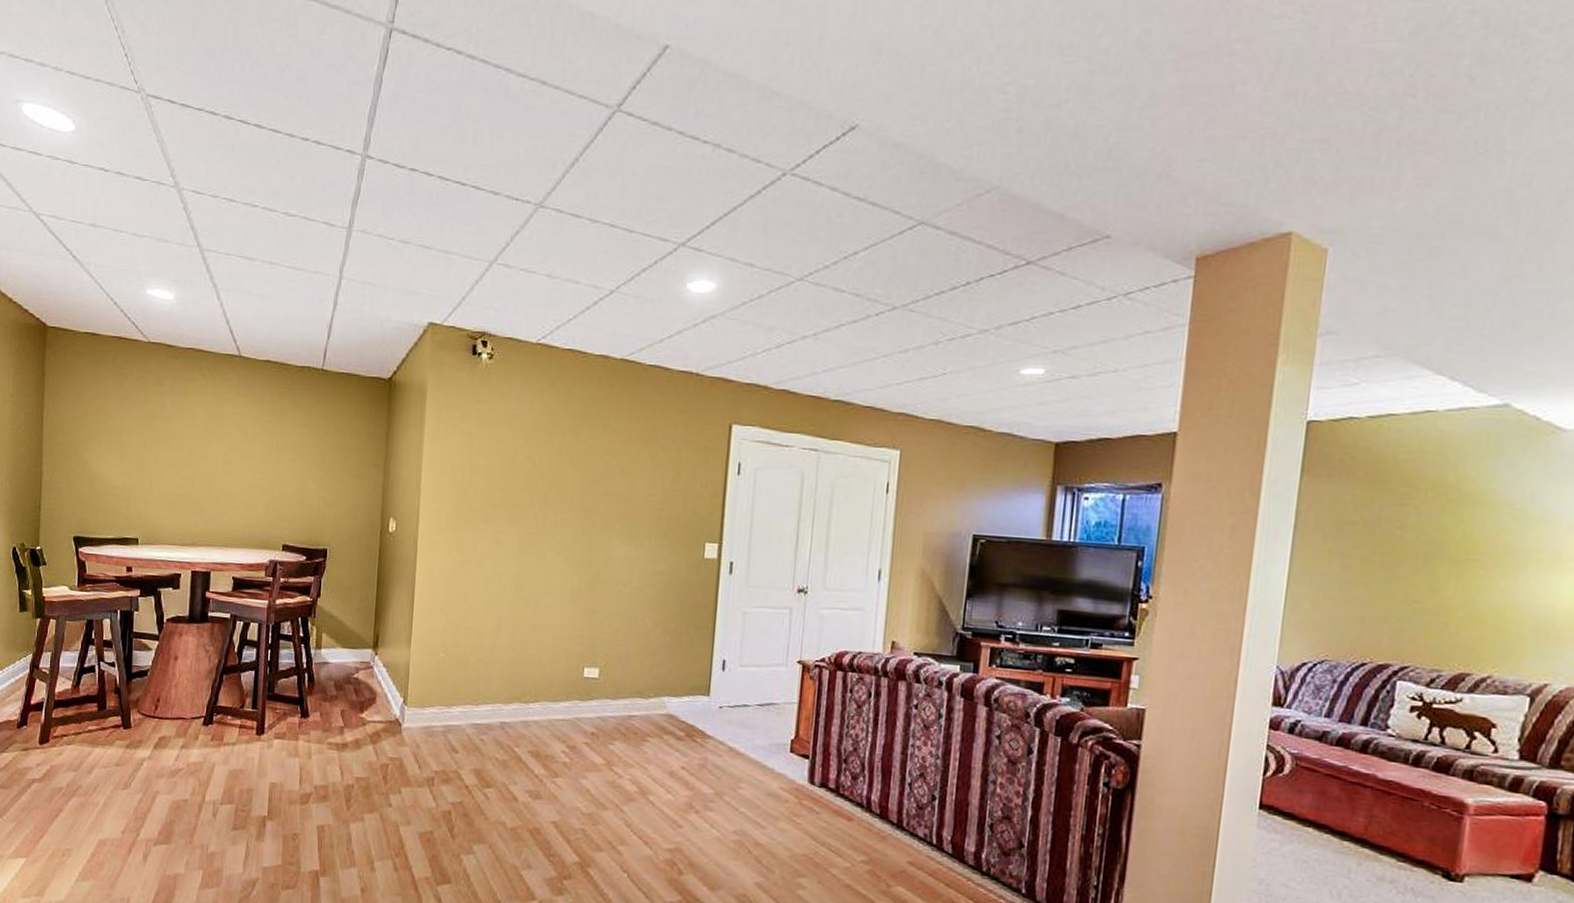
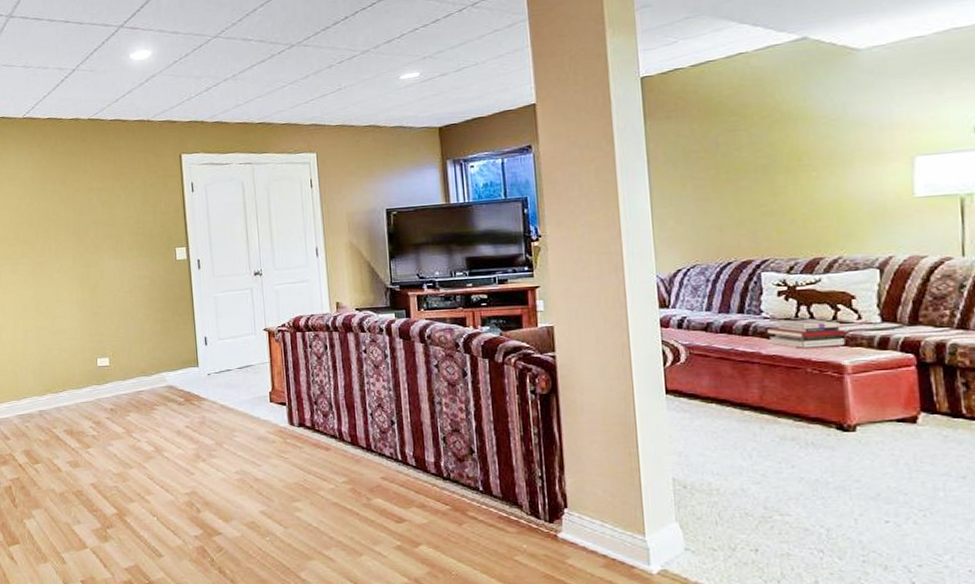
books: none [1389,740,1477,781] -> present [767,318,846,349]

